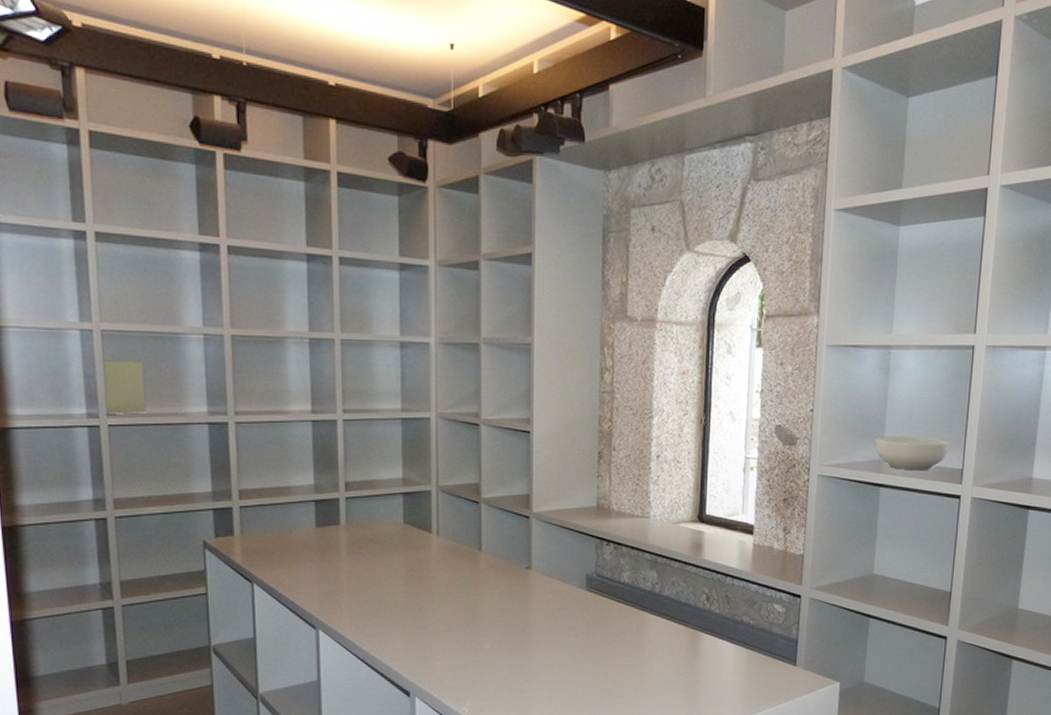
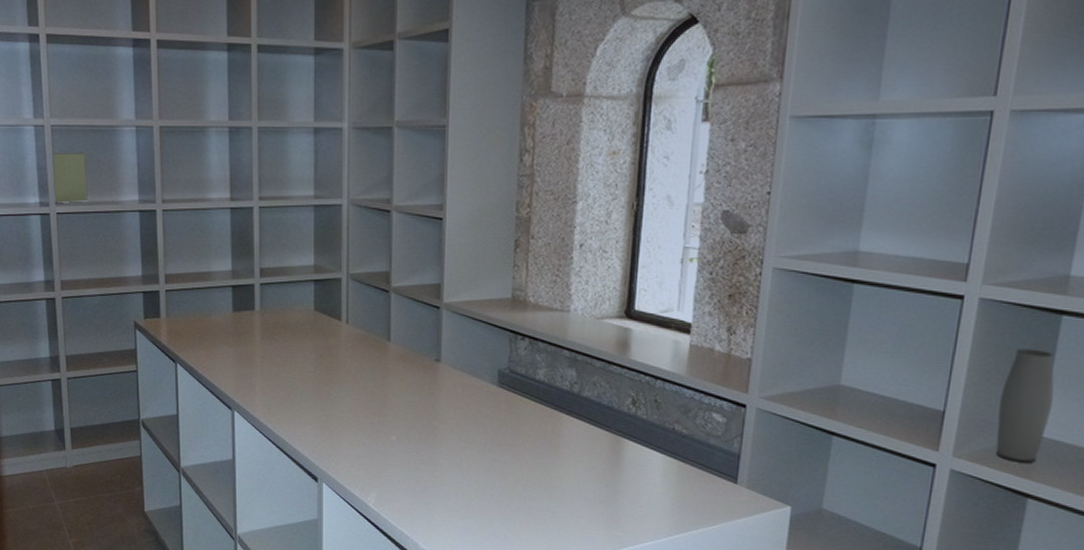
bowl: present [873,436,950,471] -> none [847,223,953,265]
vase: none [988,537,1026,631] -> present [995,348,1054,463]

